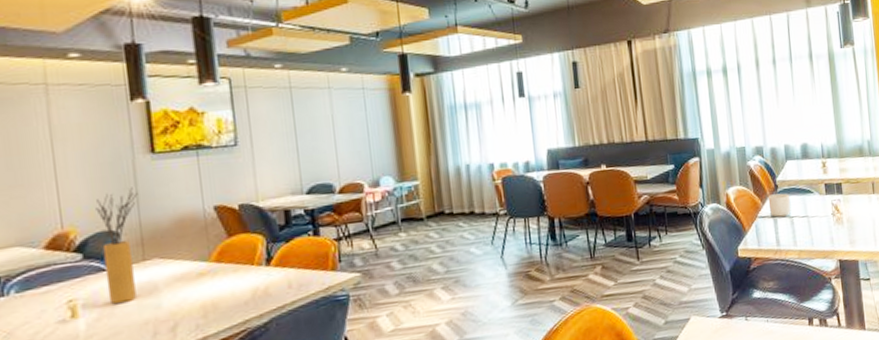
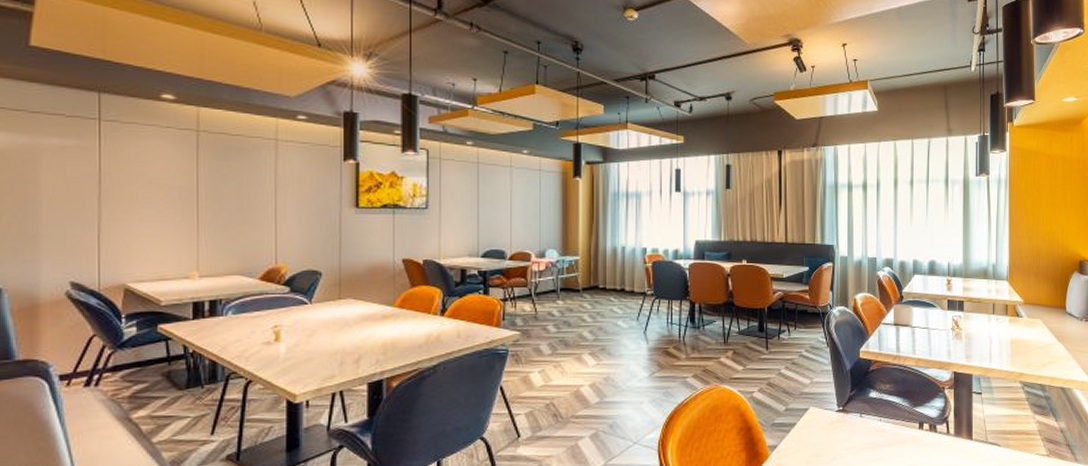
vase: present [96,187,138,305] -> none [305,235,341,334]

